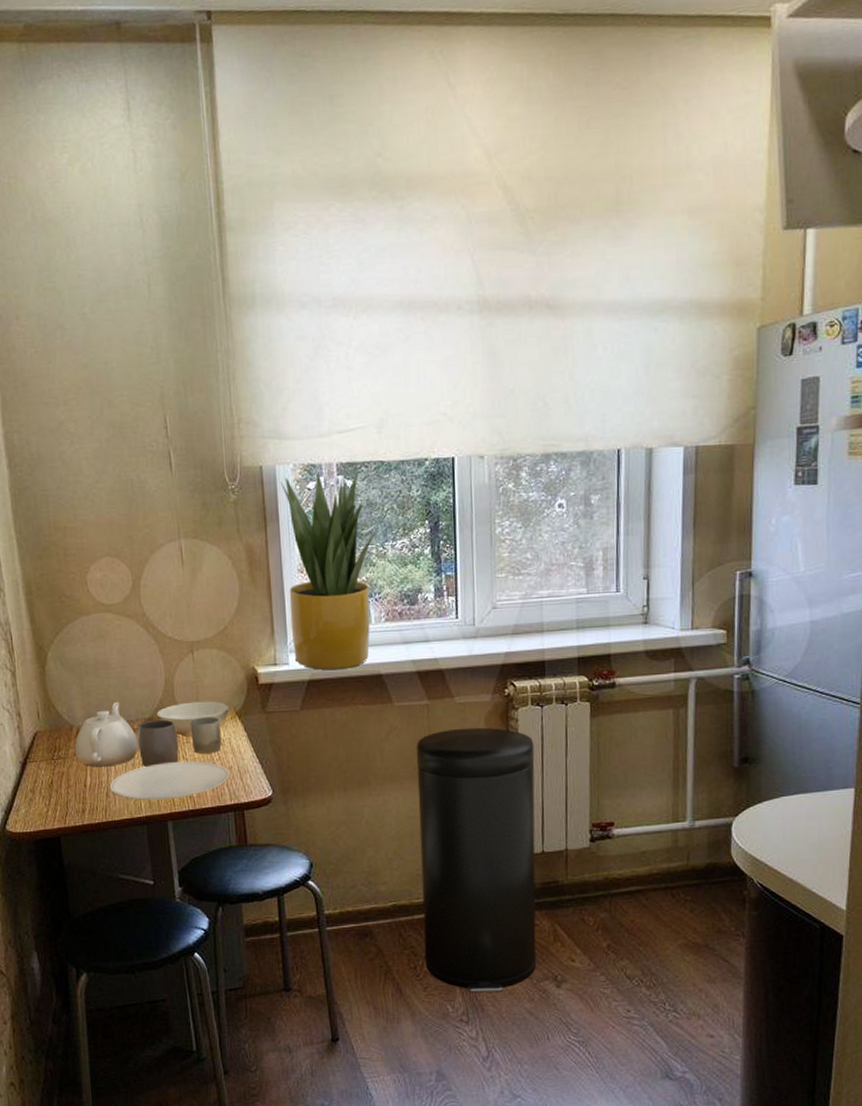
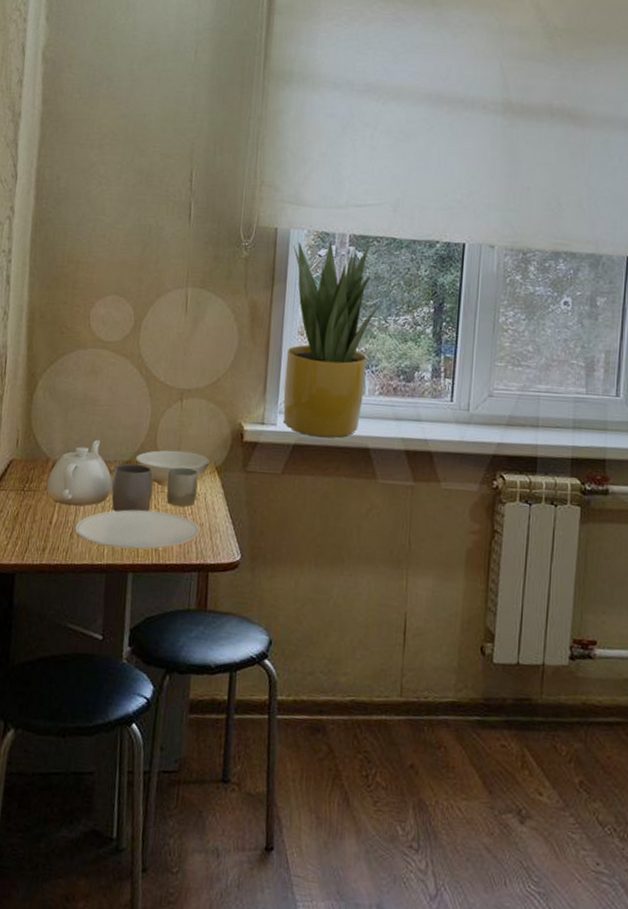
pedal bin: present [416,727,537,993] -> none [378,515,519,820]

